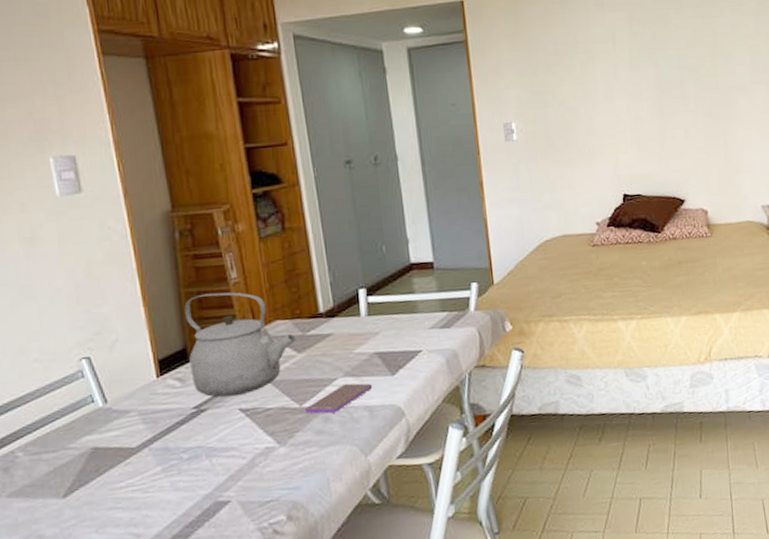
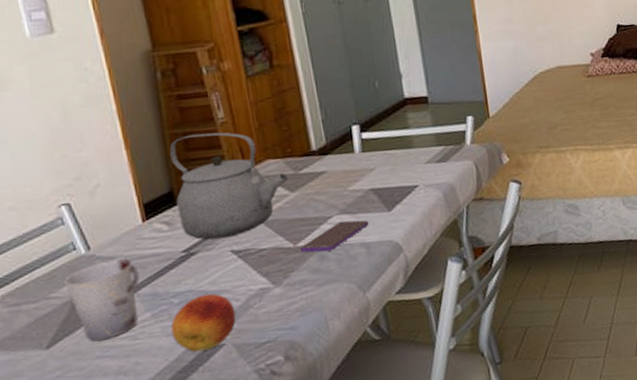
cup: none [82,413,153,493] -> present [64,259,140,341]
fruit: none [179,450,242,508] -> present [170,293,237,353]

